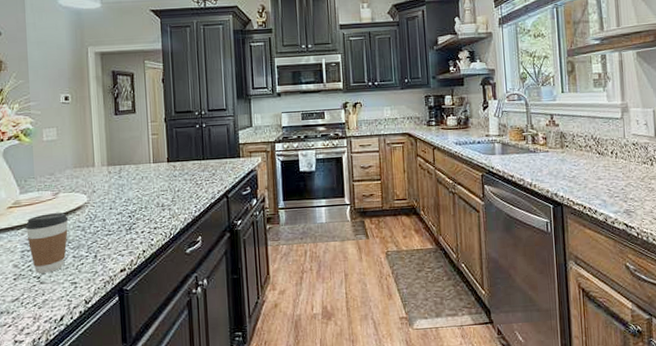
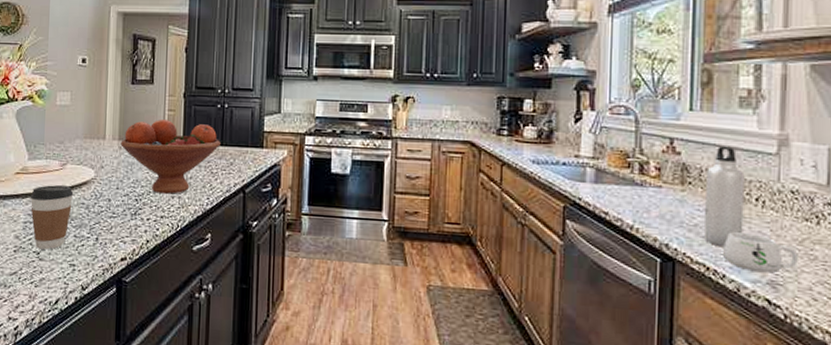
fruit bowl: none [109,143,202,208] -> present [120,120,220,194]
water bottle: none [577,116,605,191] -> present [704,146,745,248]
mug: none [592,177,642,205] -> present [721,232,798,274]

